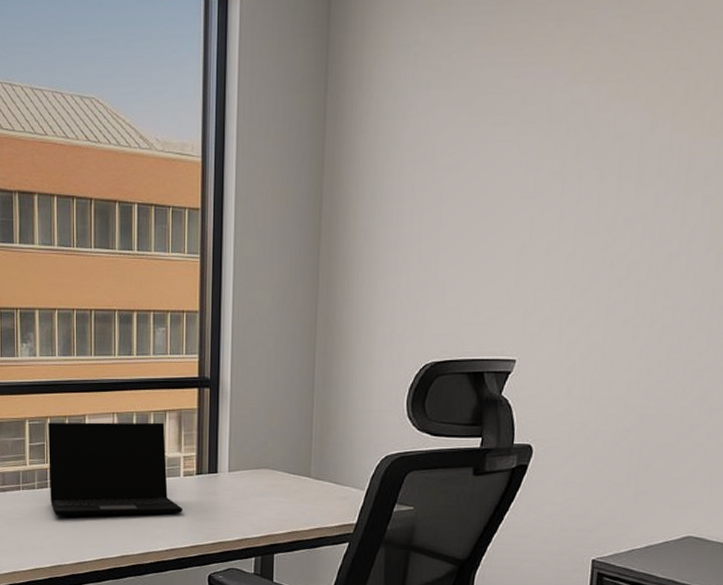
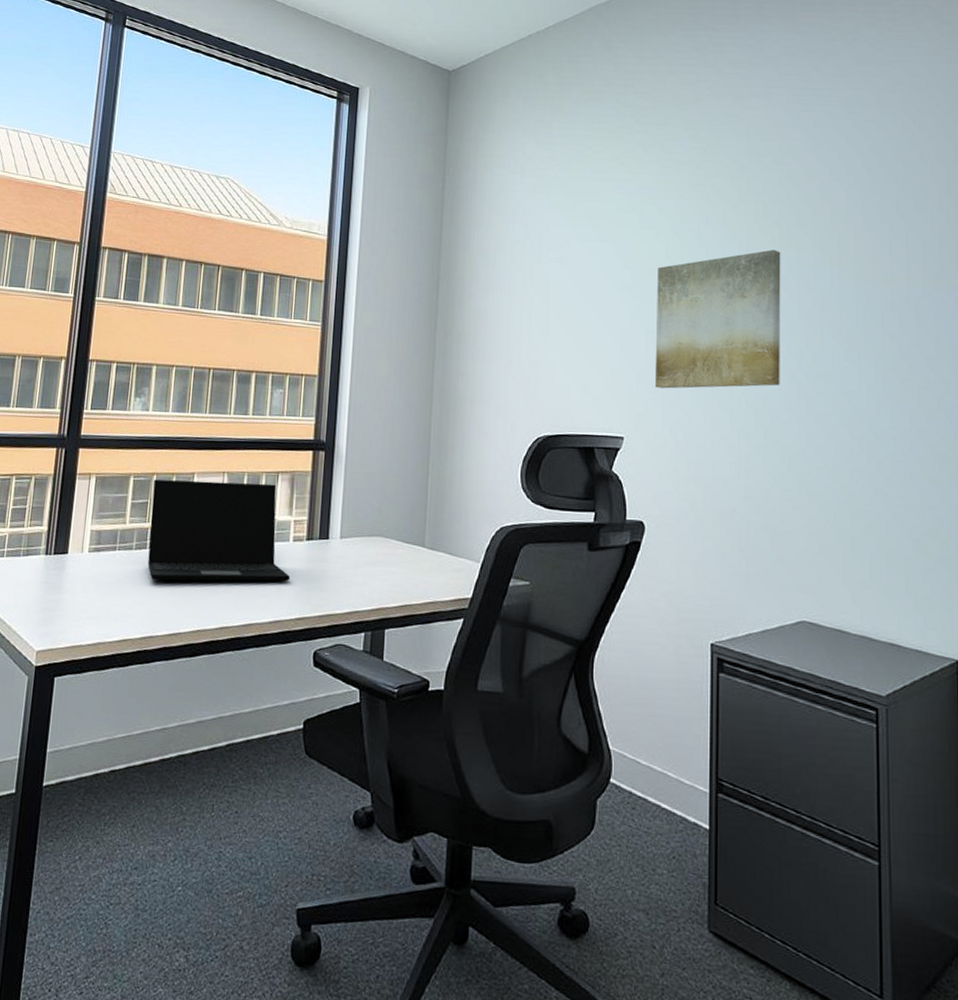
wall art: none [552,137,710,306] -> present [654,249,781,389]

